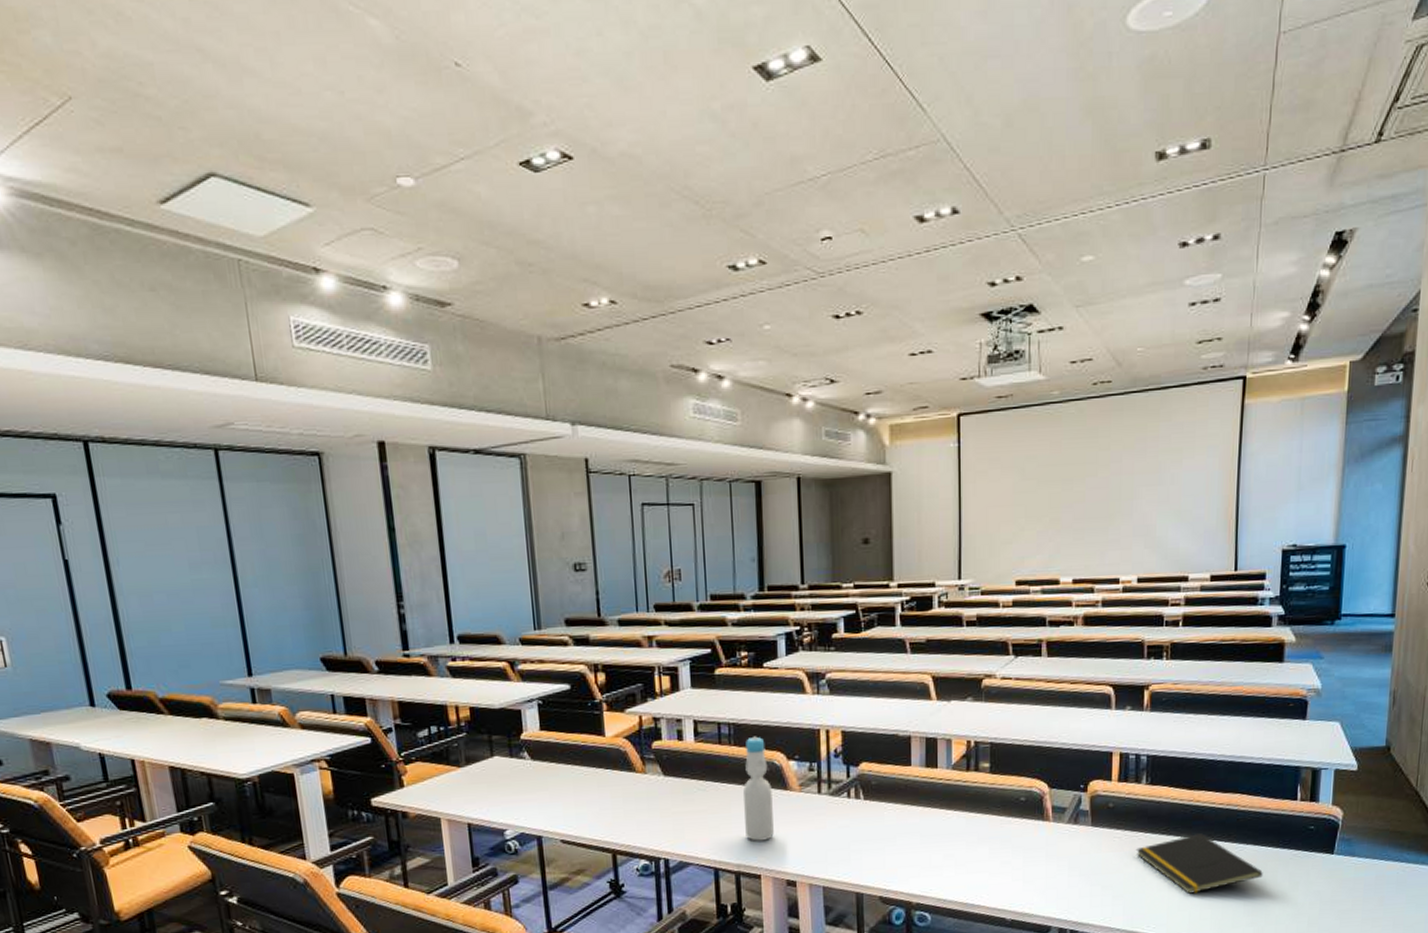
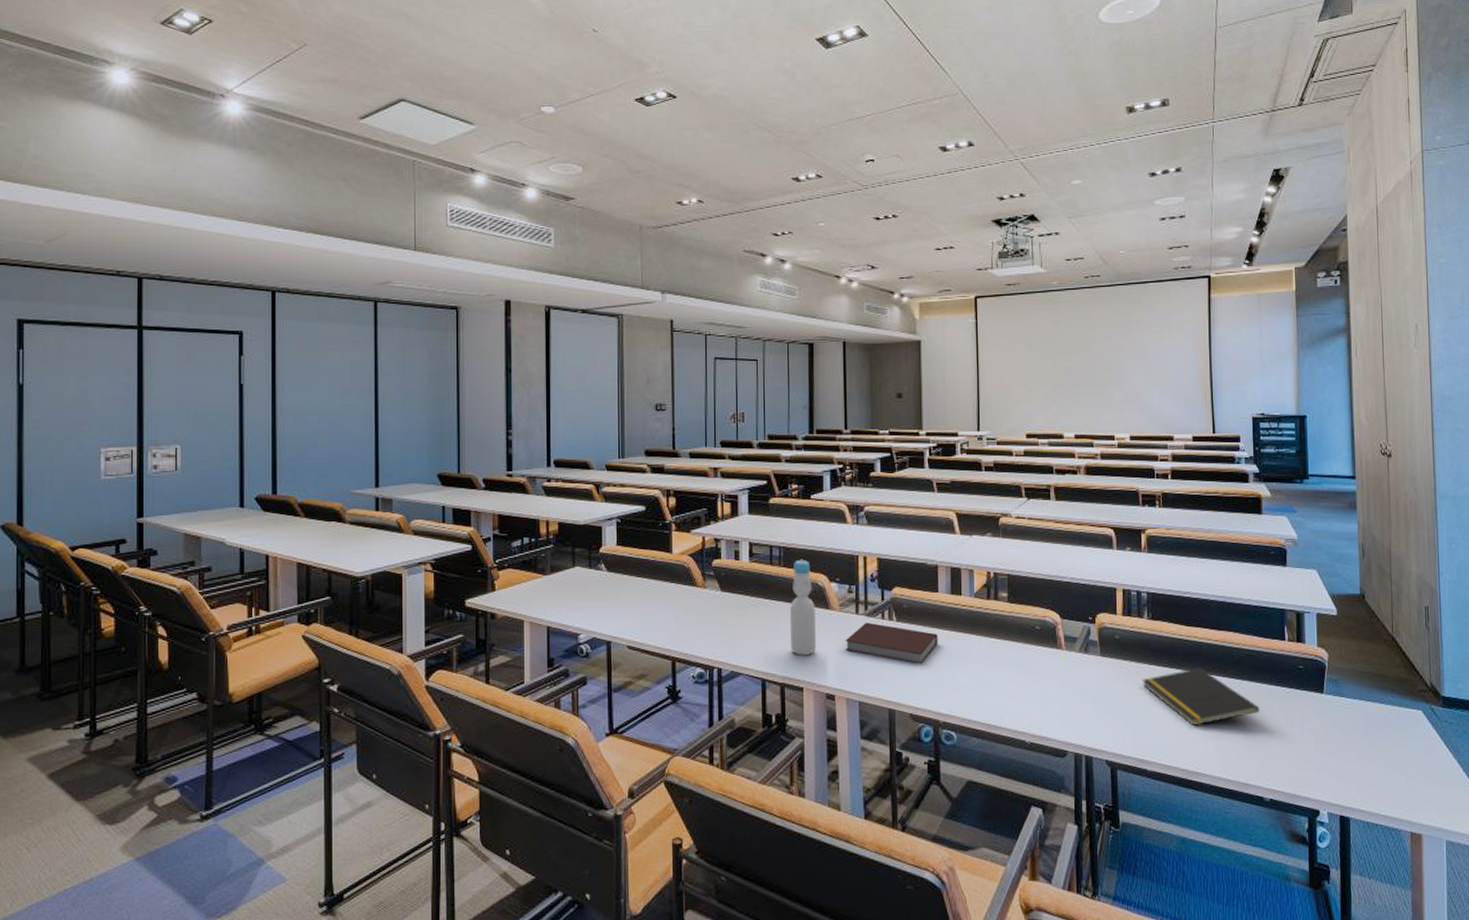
notebook: none [807,802,911,844] -> present [846,622,938,664]

